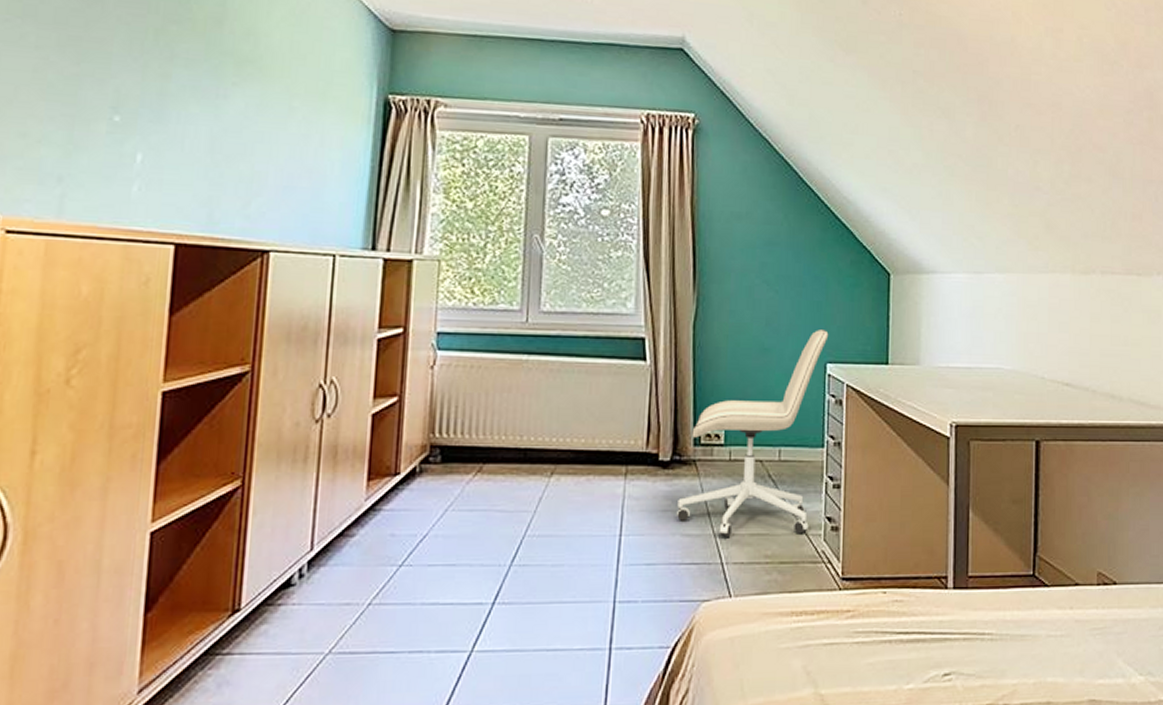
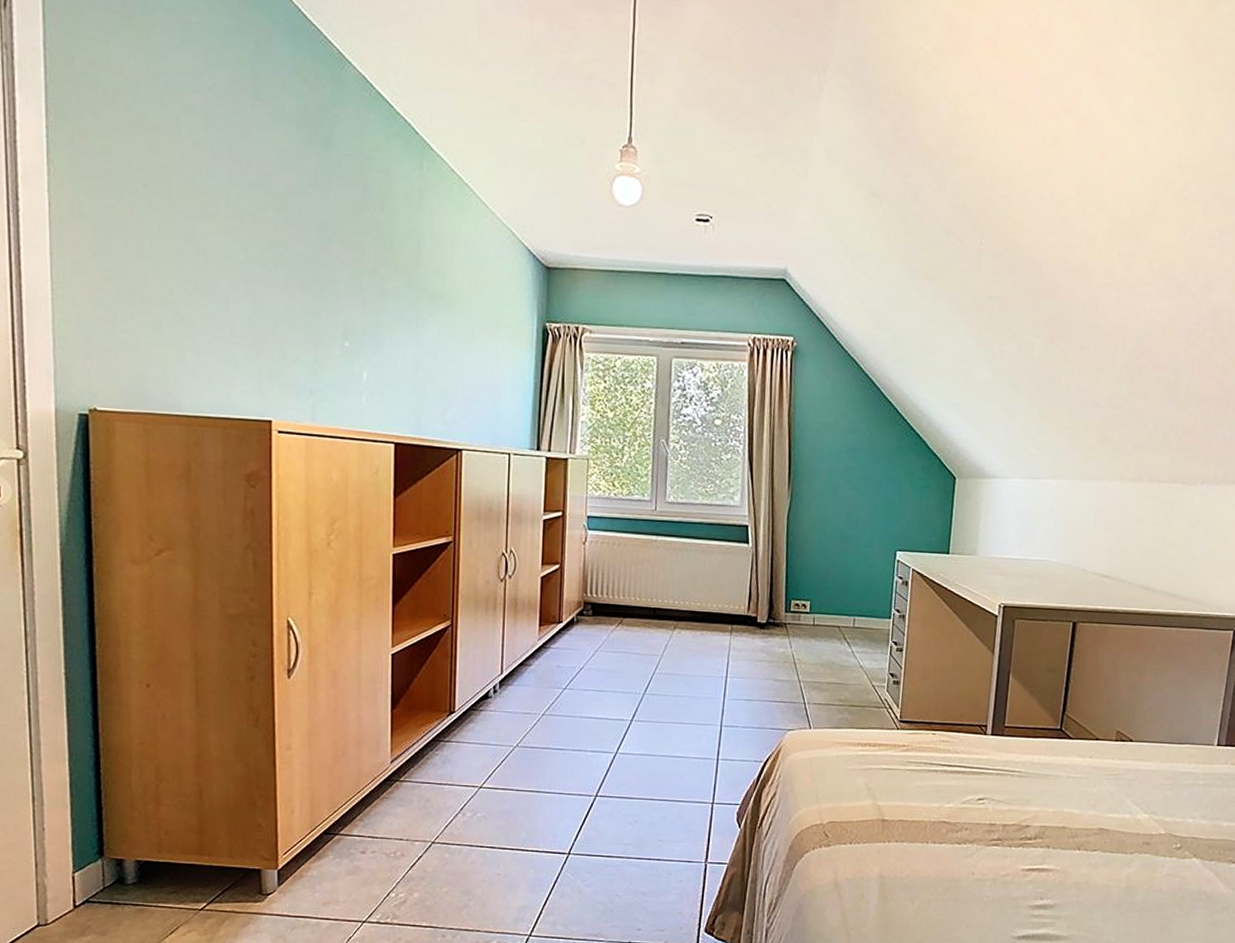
office chair: present [677,328,829,537] -> none [770,522,900,685]

